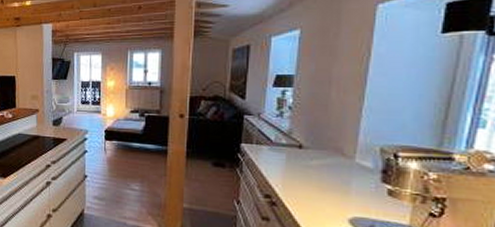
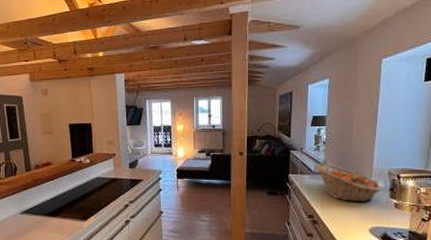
fruit basket: none [278,132,370,185] -> present [316,163,382,203]

